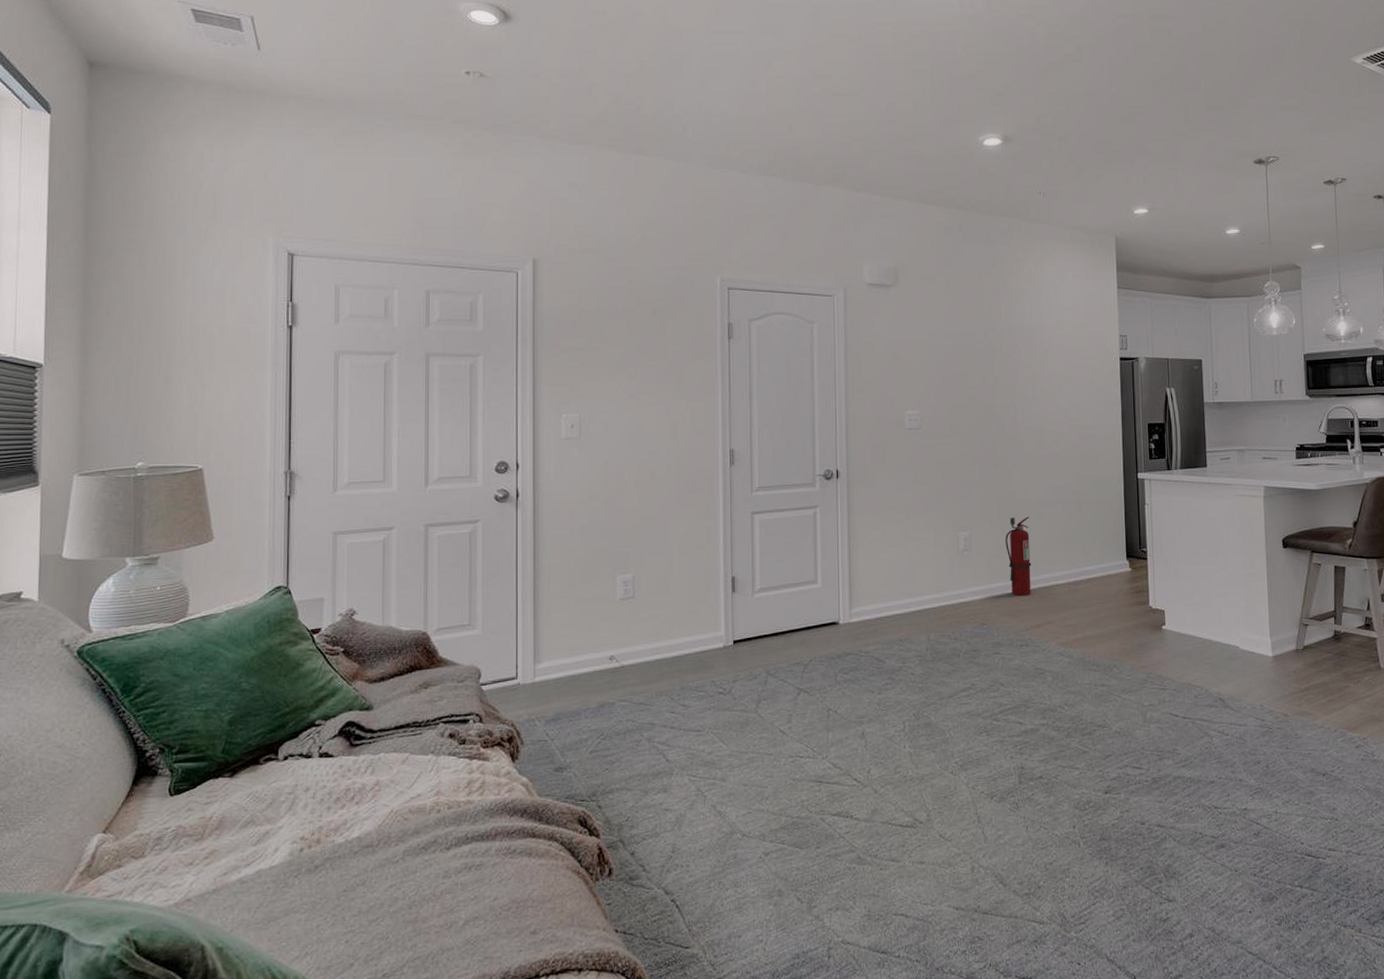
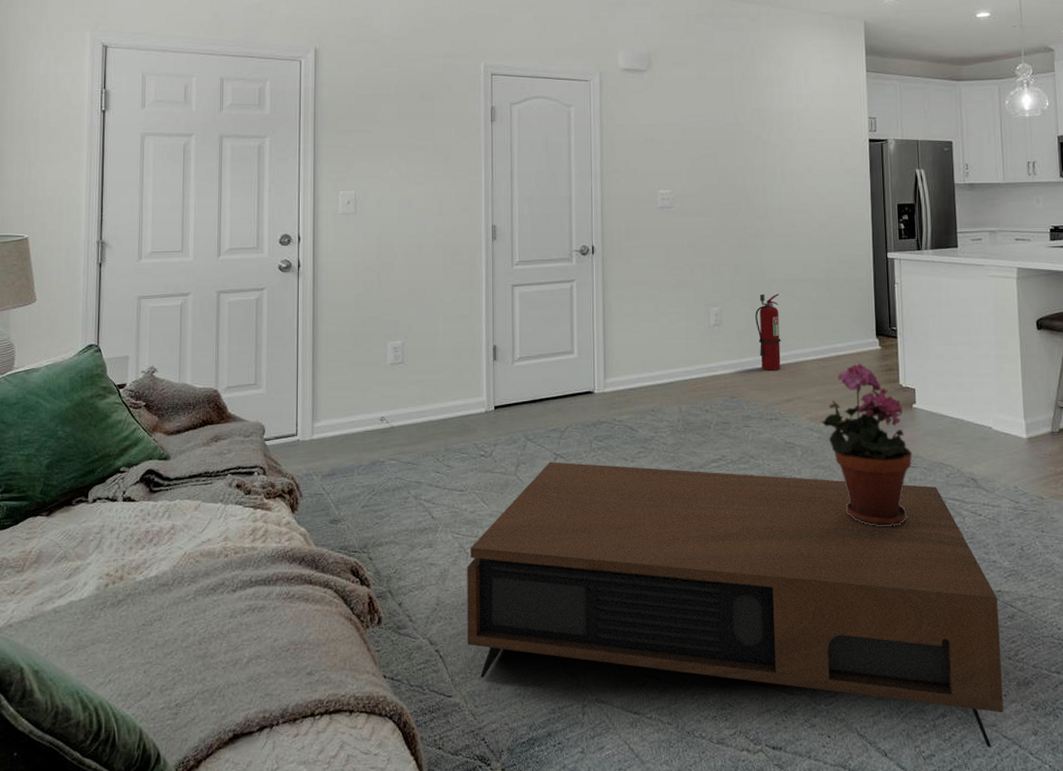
coffee table: none [705,696,1249,965] -> present [467,461,1004,748]
potted plant: none [1071,586,1162,751] -> present [821,364,913,527]

